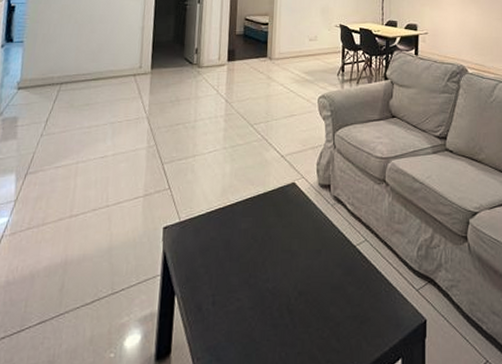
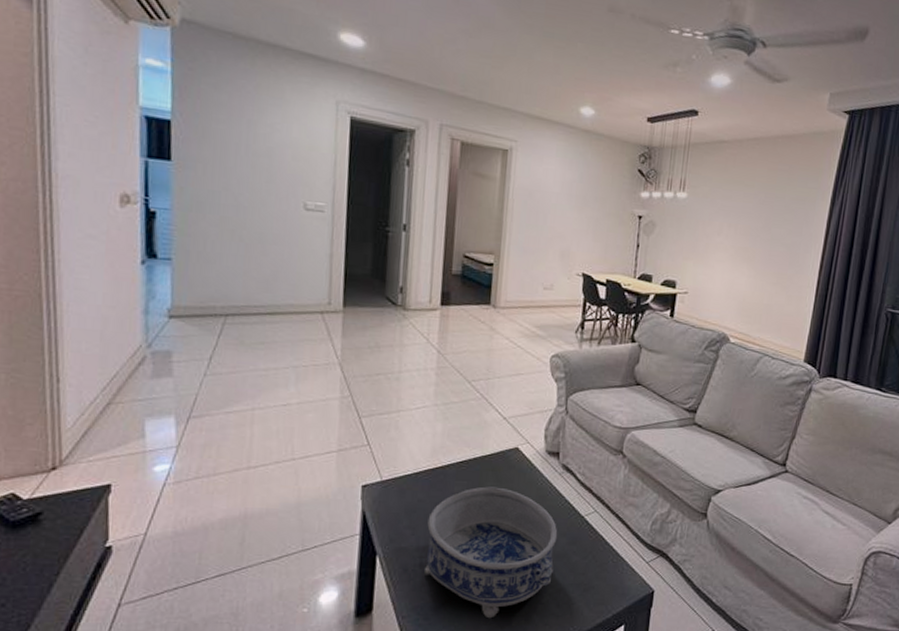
decorative bowl: none [217,221,334,357] -> present [425,486,558,619]

